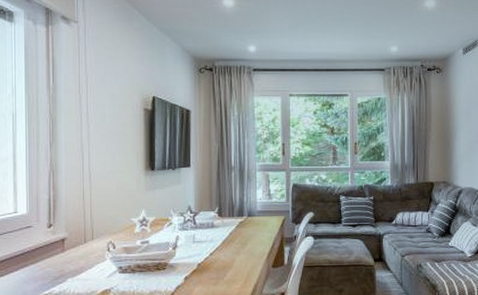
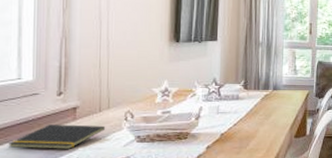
notepad: none [8,256,91,280] -> present [8,124,106,149]

